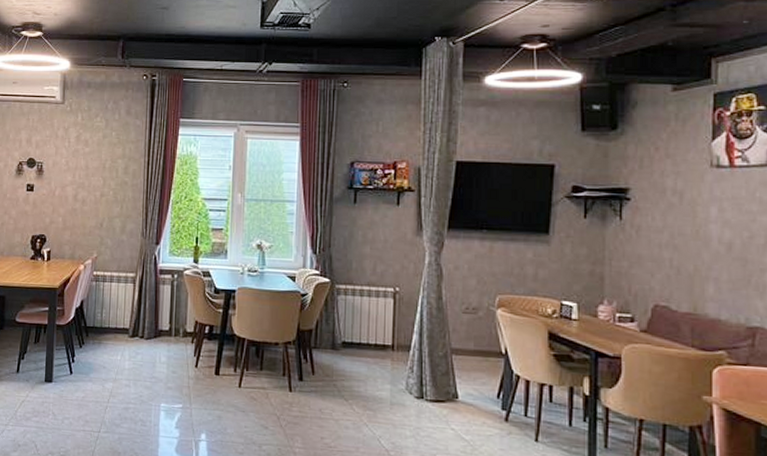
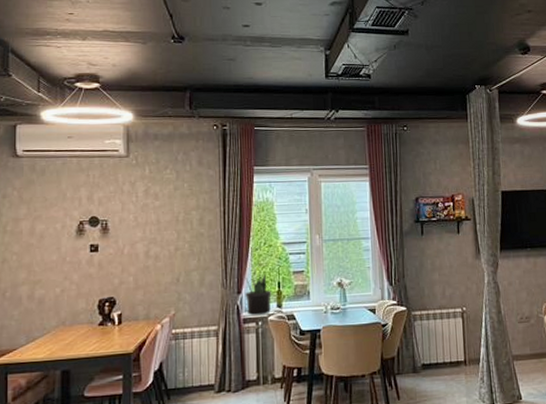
planter: none [163,228,189,269] -> present [245,274,271,316]

